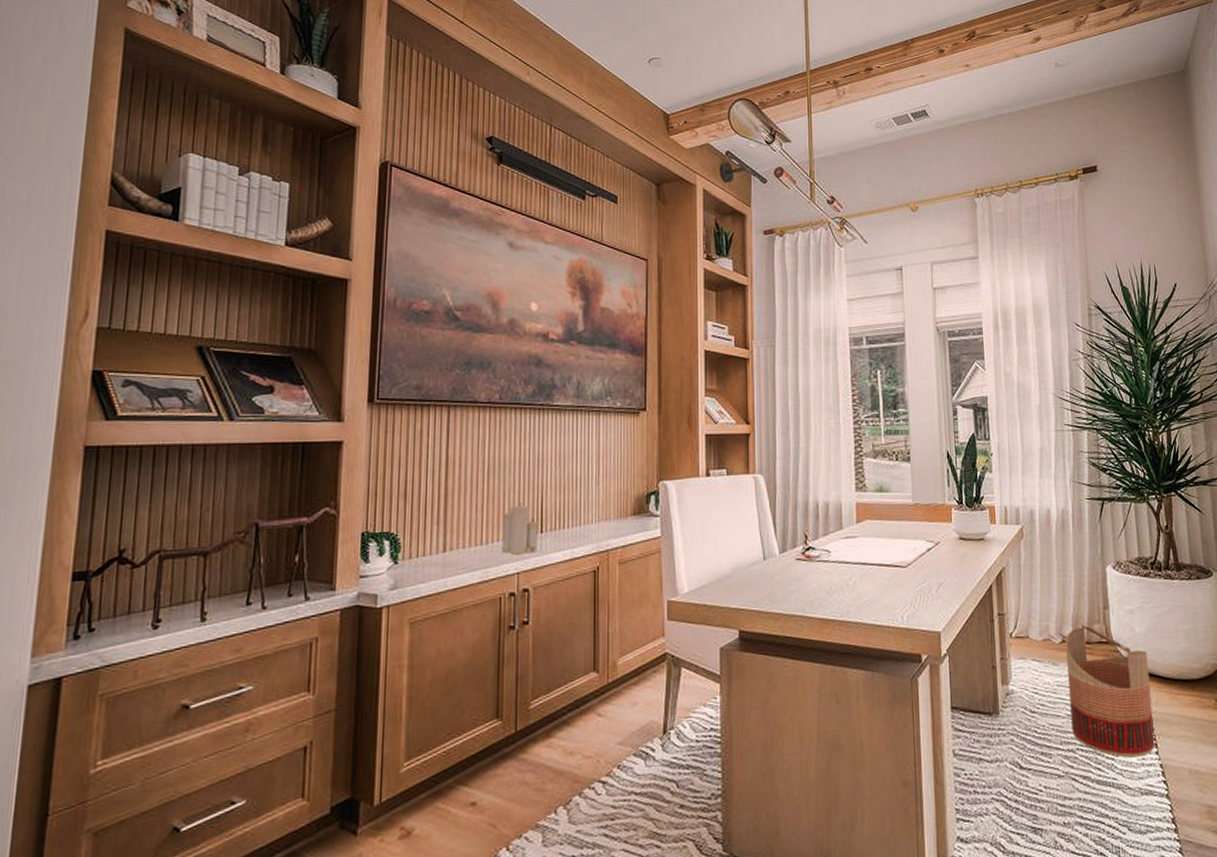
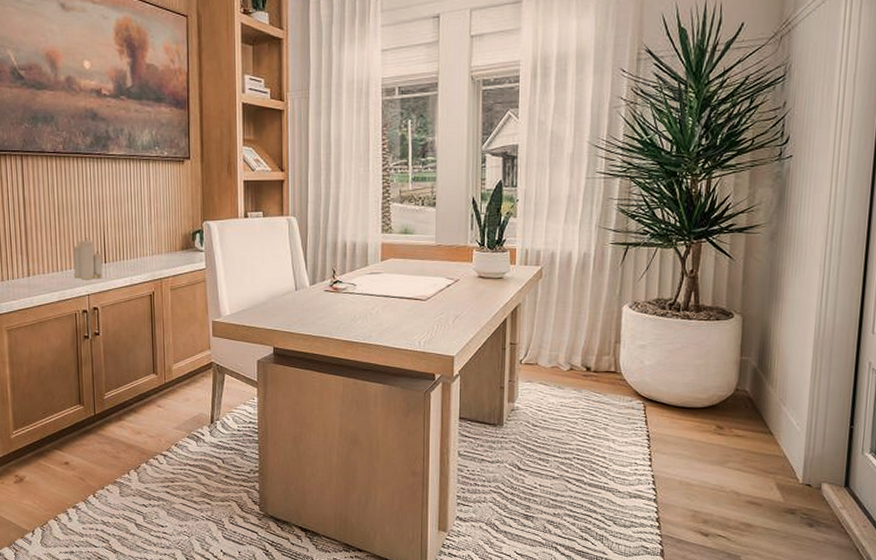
basket: present [1065,622,1155,758] -> none [570,354,654,468]

